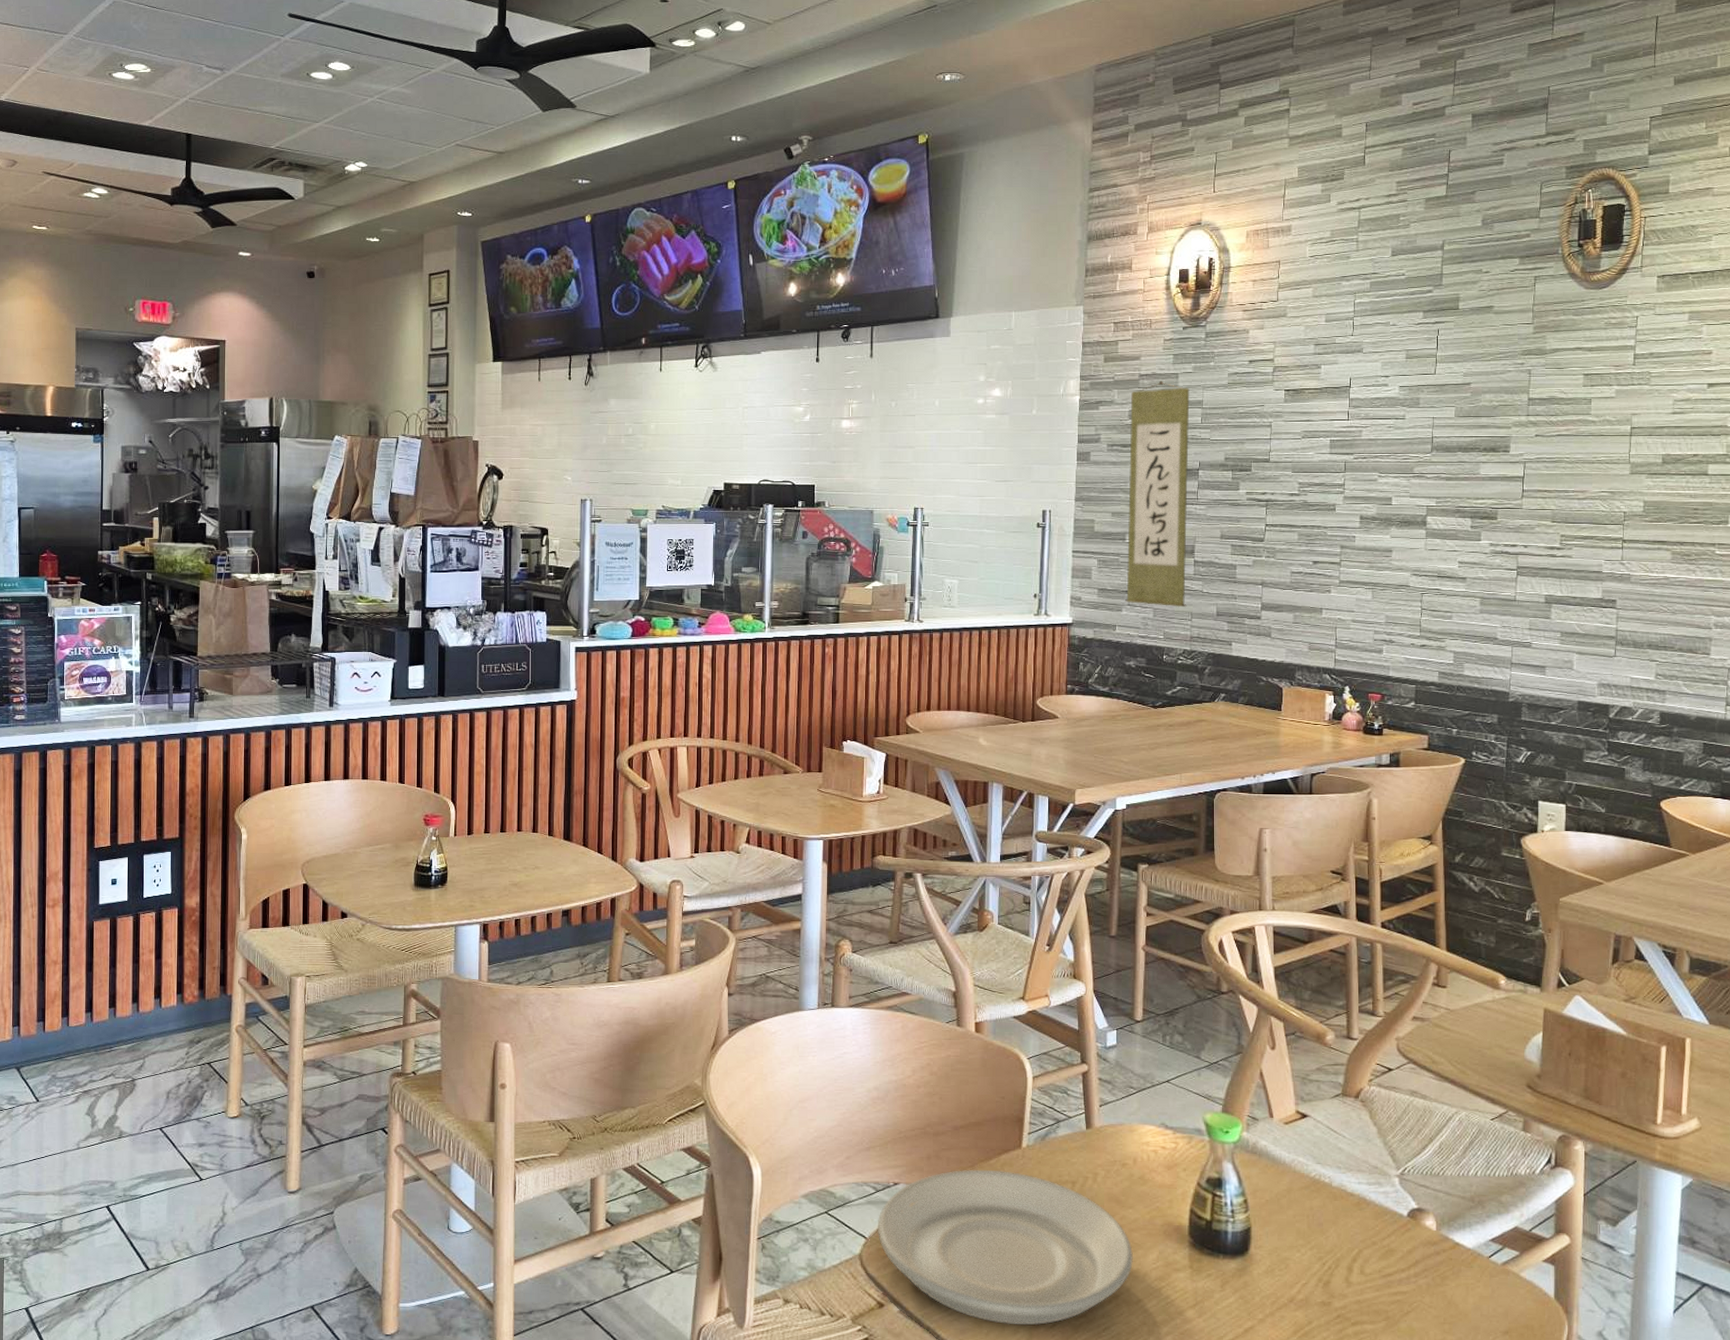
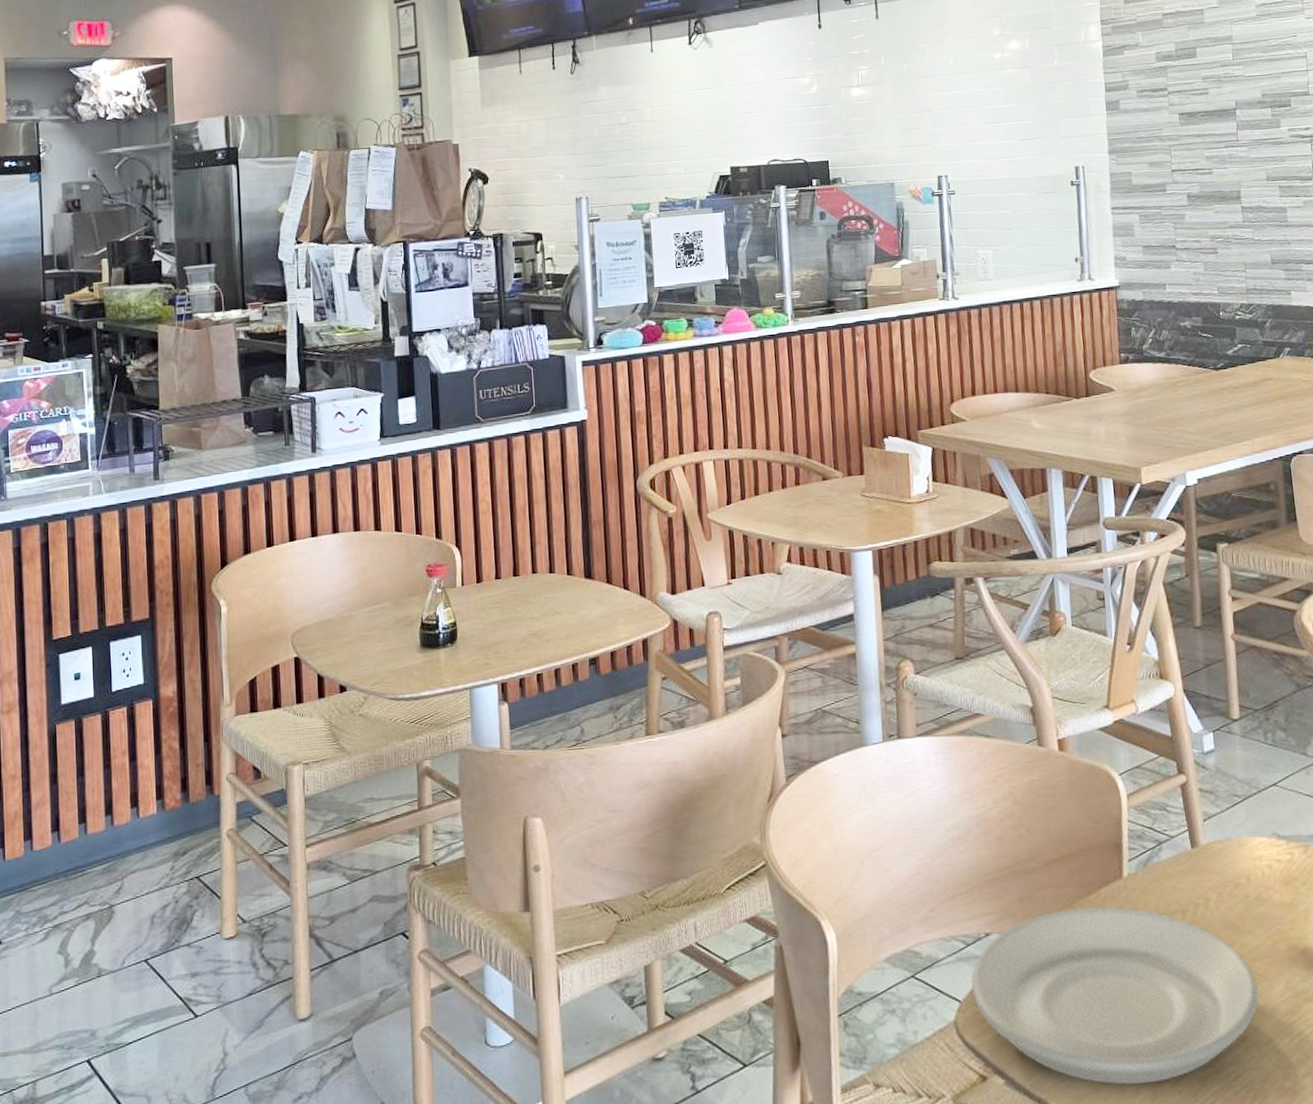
wall scroll: present [1125,381,1190,608] -> none [1156,18,1239,259]

